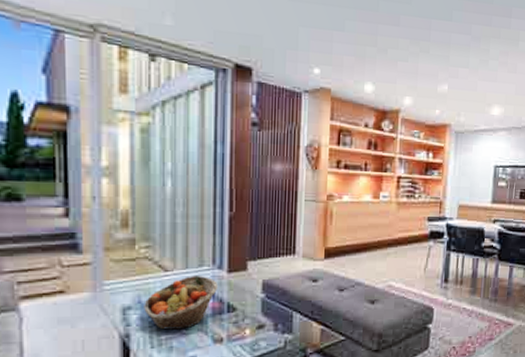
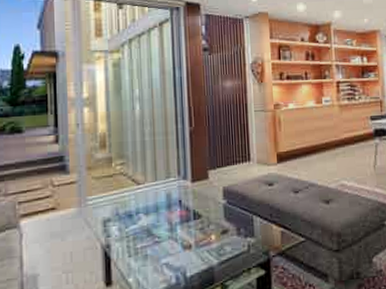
fruit basket: present [144,276,219,330] -> none [121,186,185,239]

